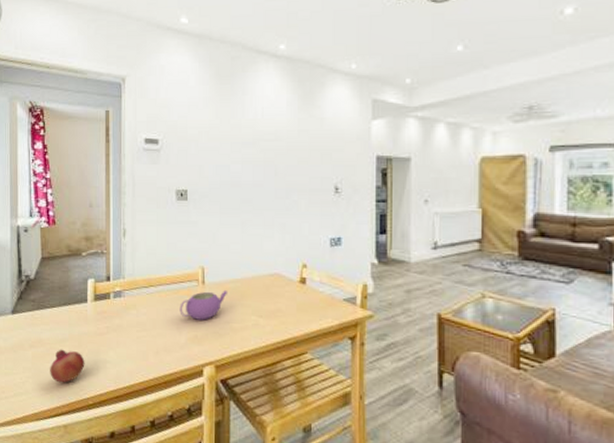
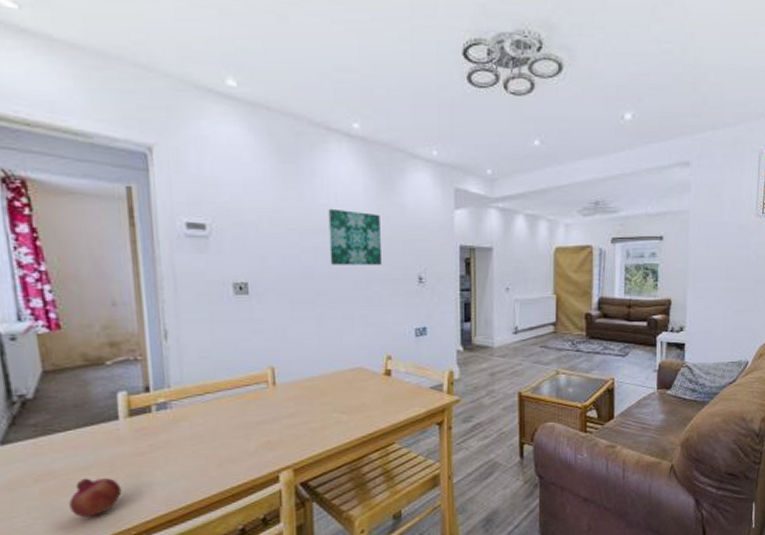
teapot: present [179,291,228,320] -> none [246,390,305,424]
wall art: none [255,123,302,175] -> present [328,208,383,265]

